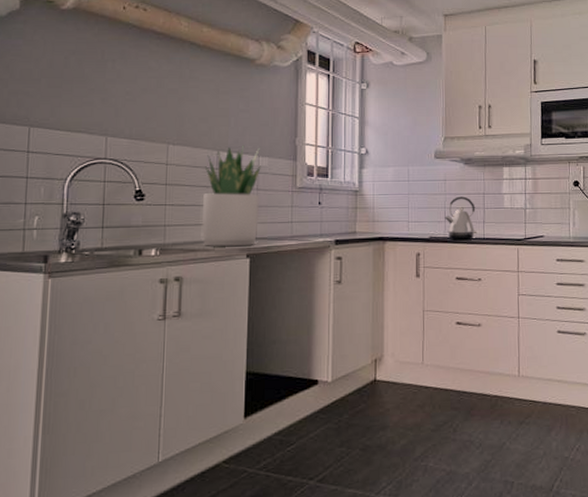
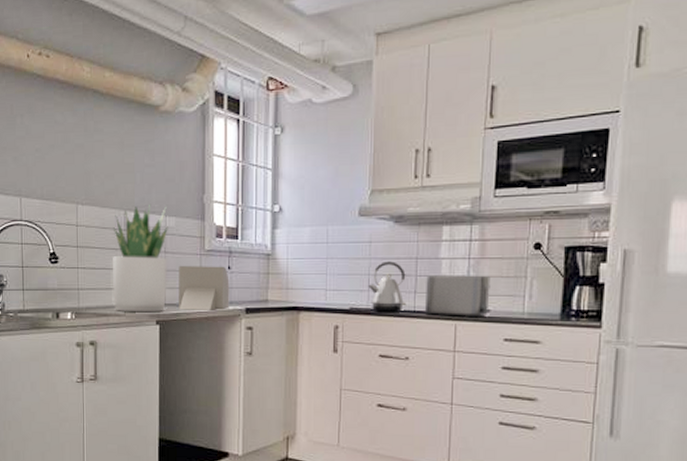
paper towel holder: none [270,201,320,244] -> present [179,266,230,312]
toaster: none [492,207,543,243] -> present [424,275,491,318]

